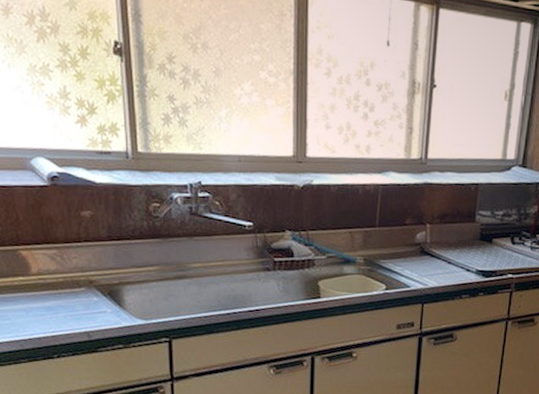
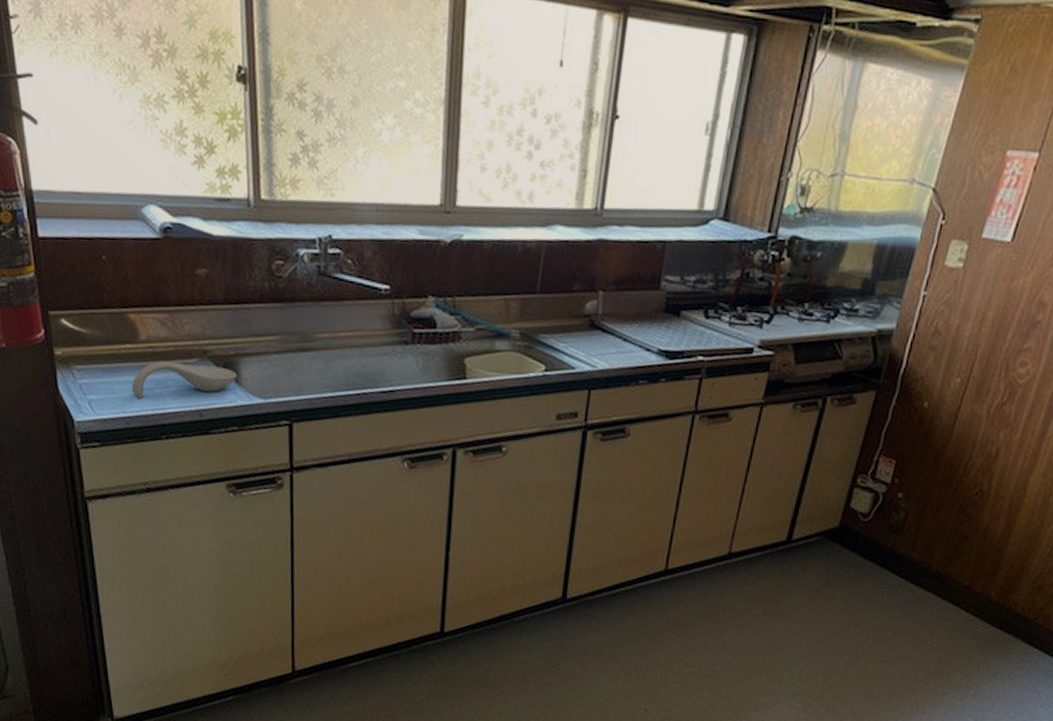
spoon rest: none [24,291,121,323] -> present [131,361,237,398]

